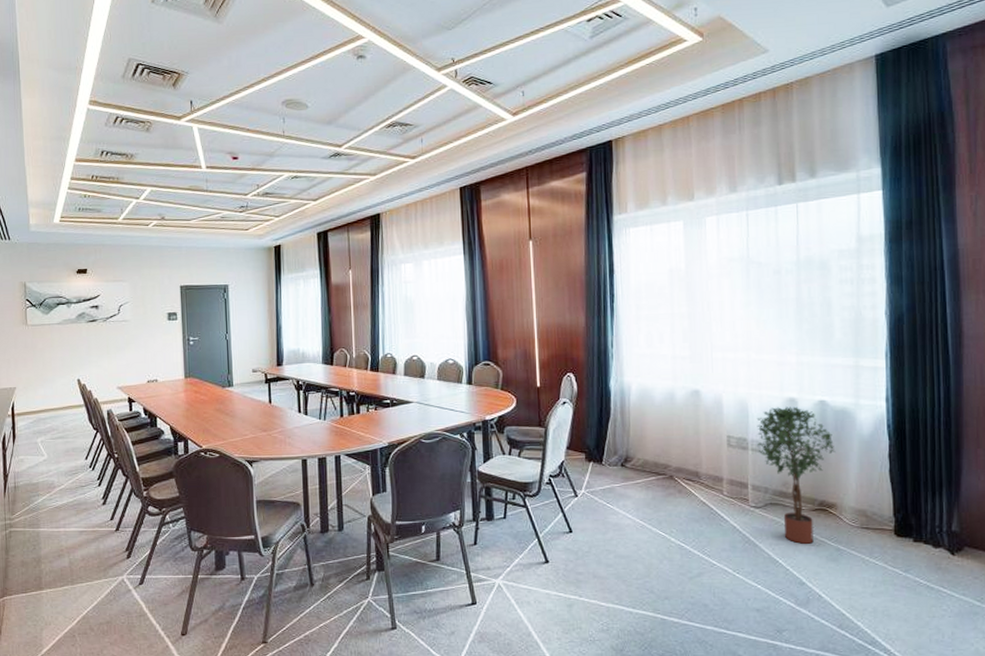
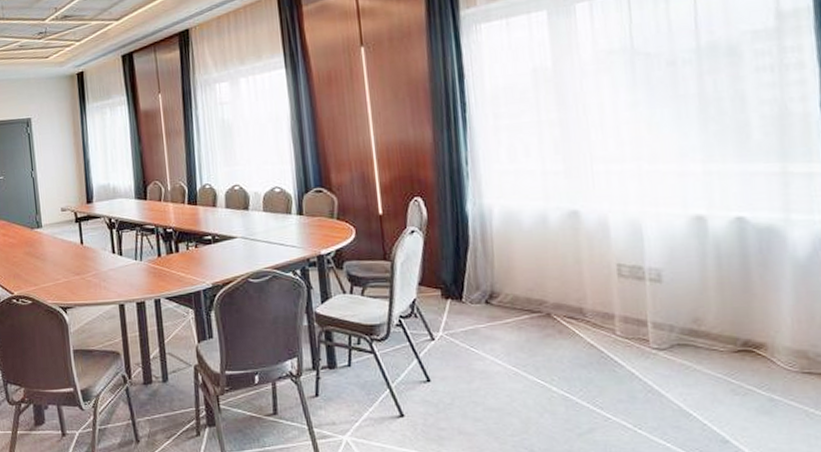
potted tree: present [756,406,836,544] -> none [654,226,762,393]

